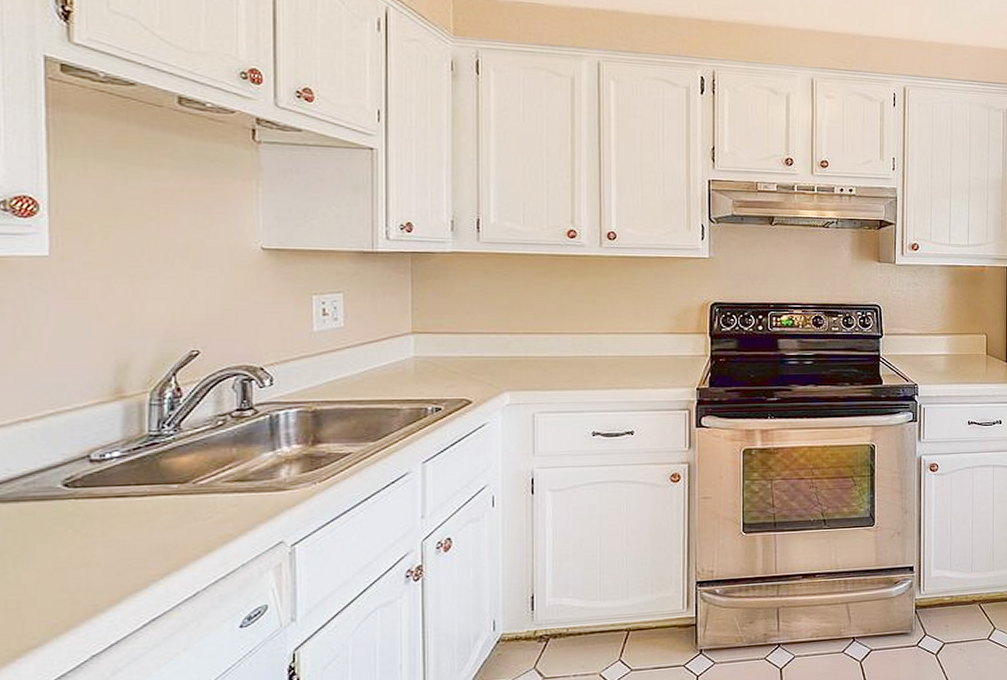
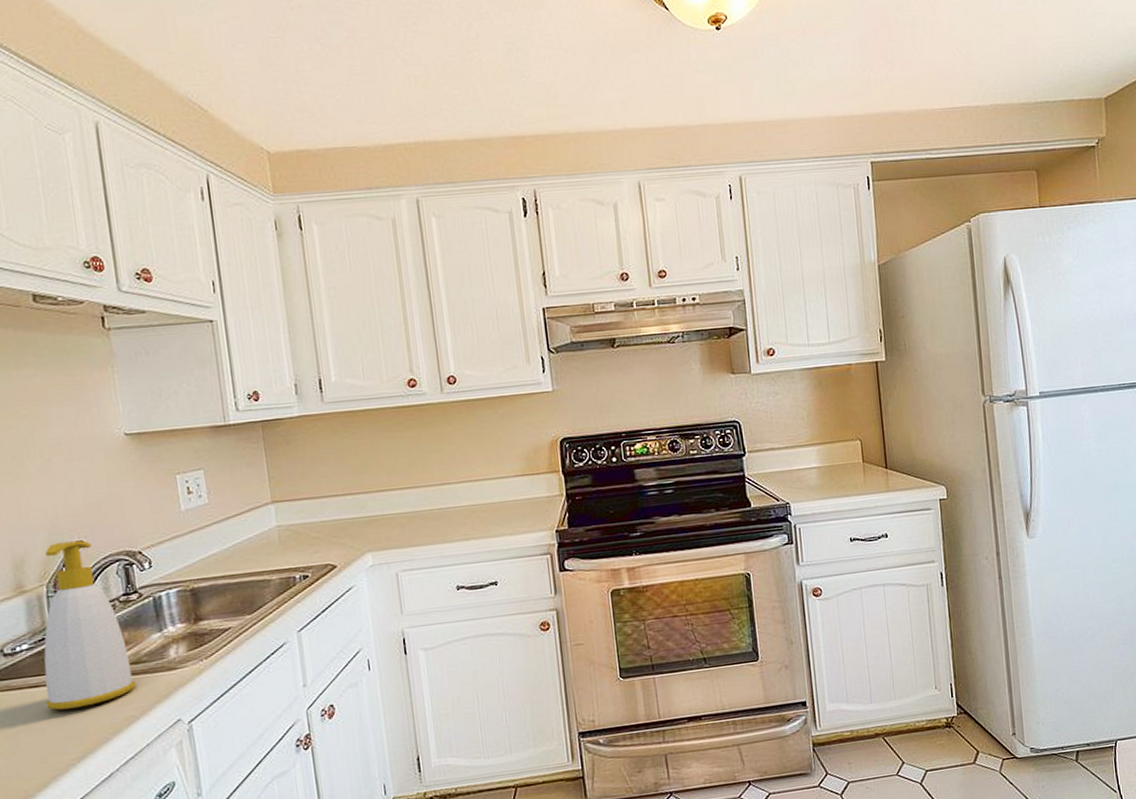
soap bottle: none [132,350,237,523] -> present [43,540,136,710]

